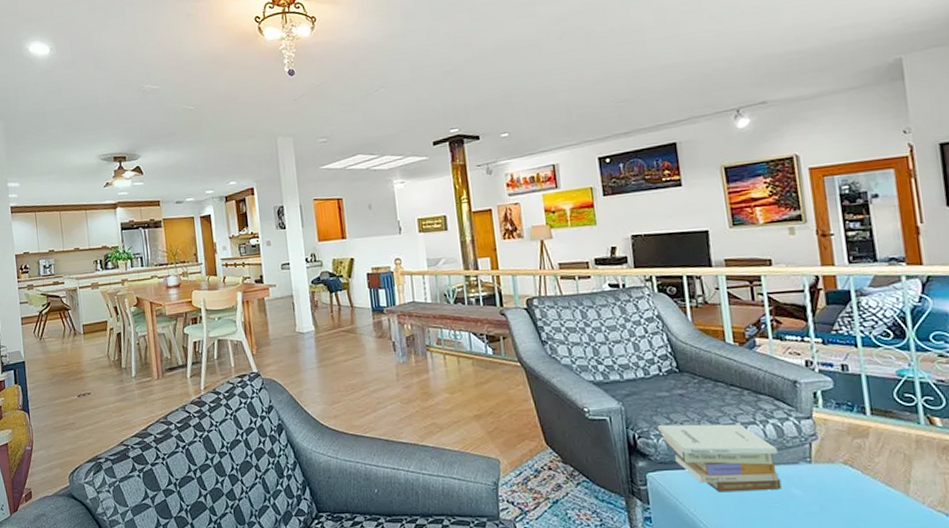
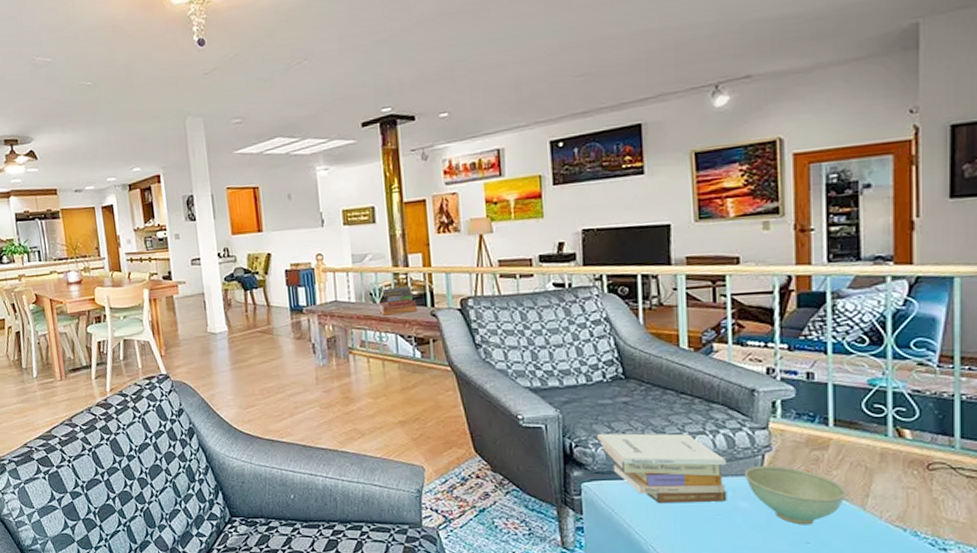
books: none [452,288,488,315] -> present [378,286,418,316]
bowl: none [794,454,890,512] -> present [744,466,847,525]

